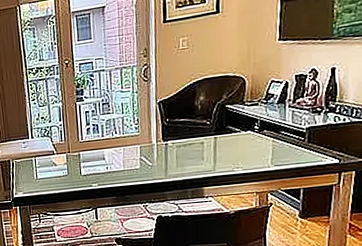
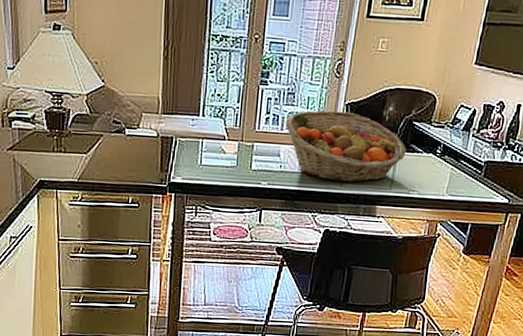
fruit basket: none [104,109,224,173] -> present [285,110,406,183]

